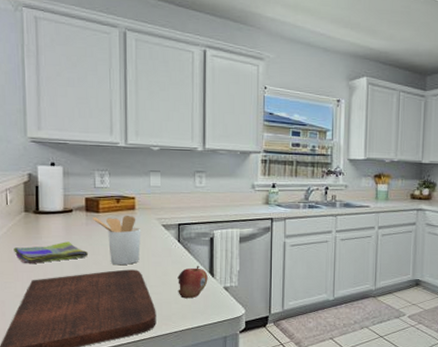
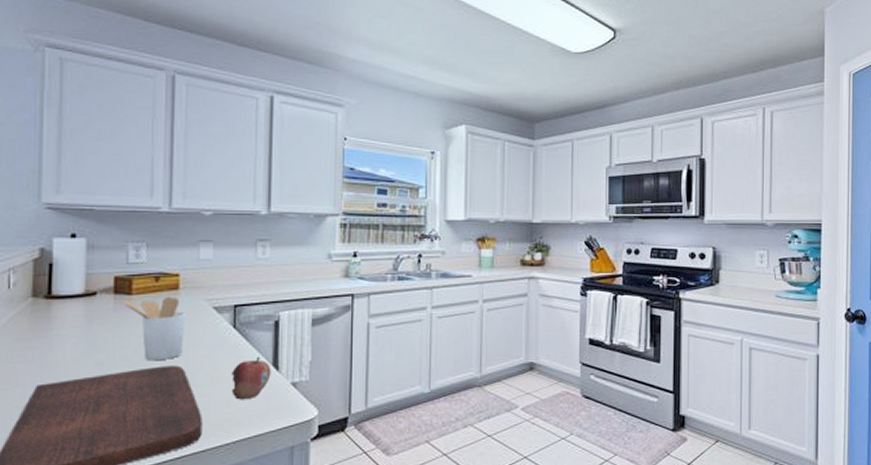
dish towel: present [14,241,89,264] -> none [14,333,116,365]

